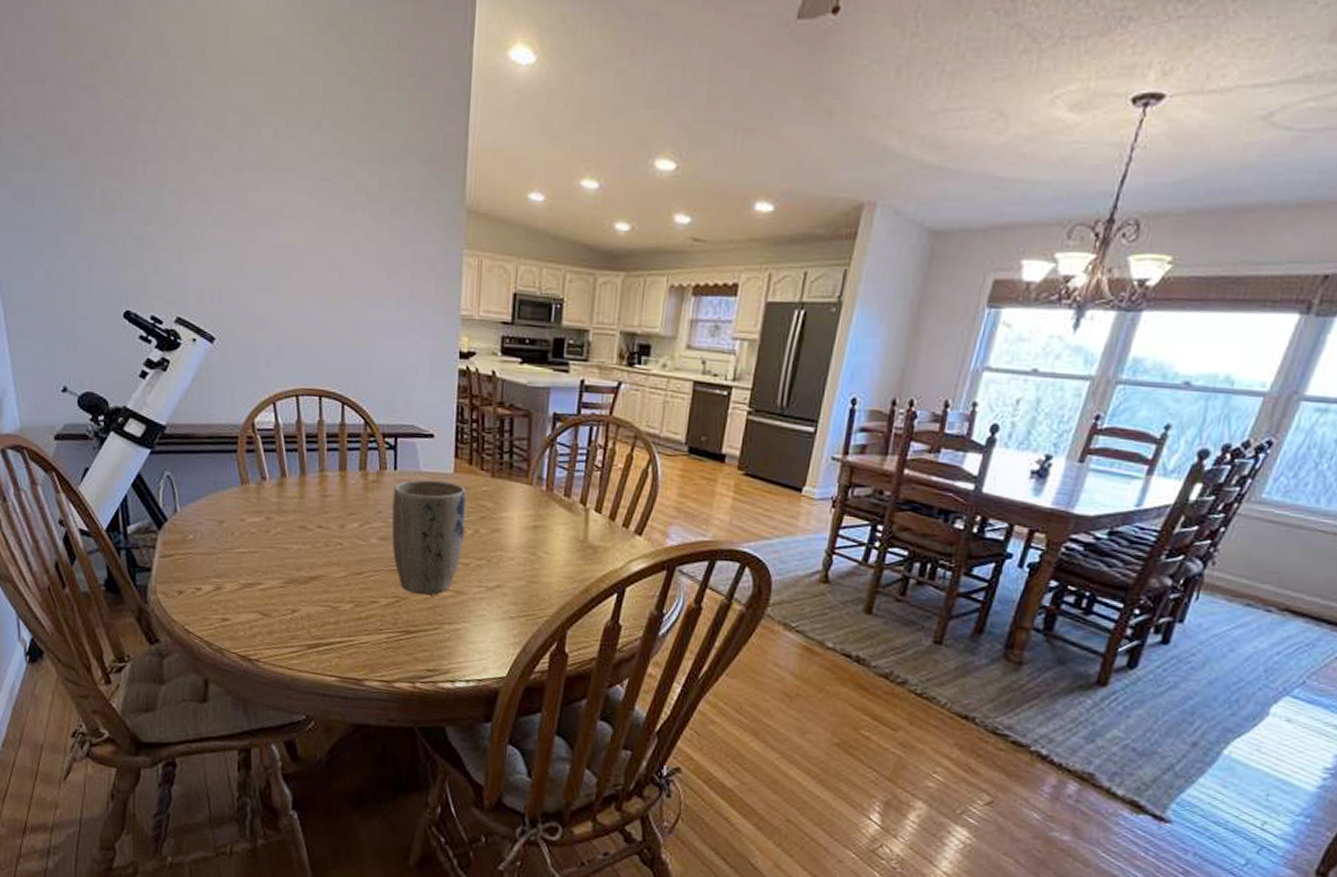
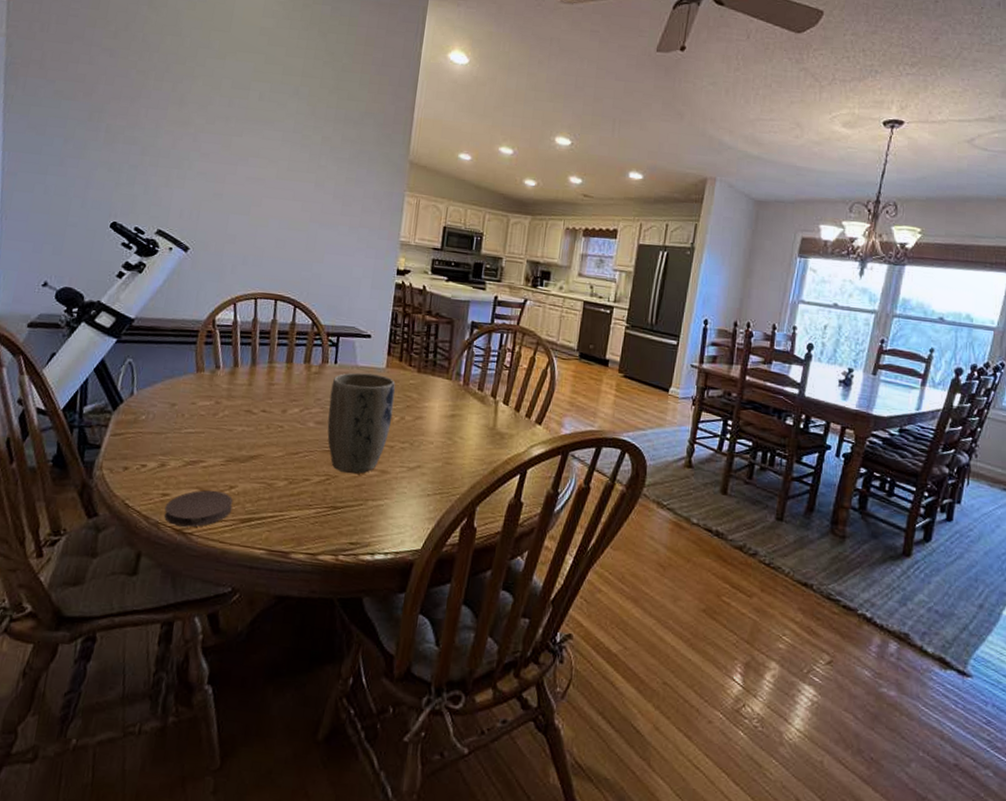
coaster: none [227,614,298,654] -> present [164,490,234,527]

